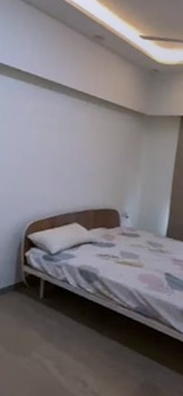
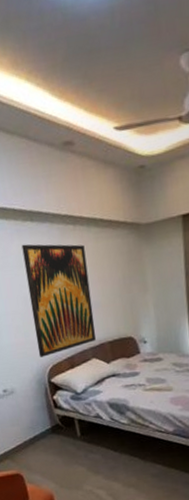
wall art: none [22,107,92,212] -> present [21,244,96,357]

